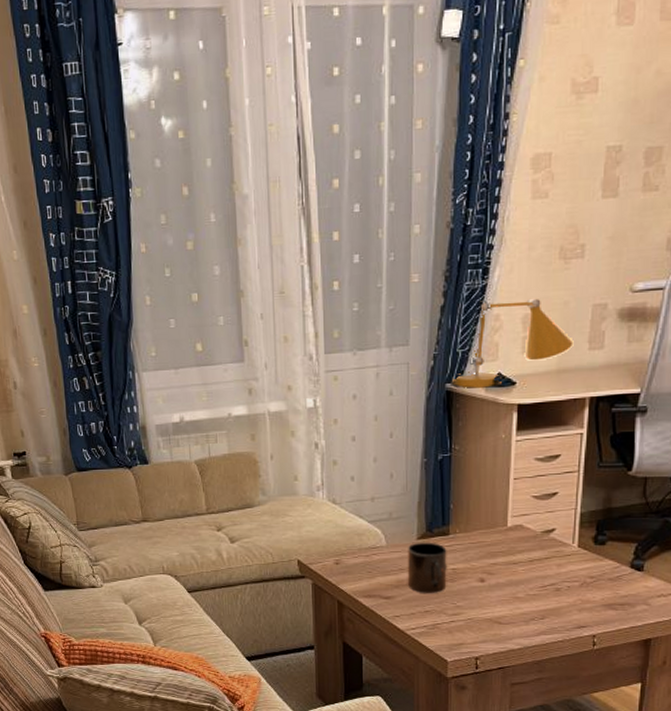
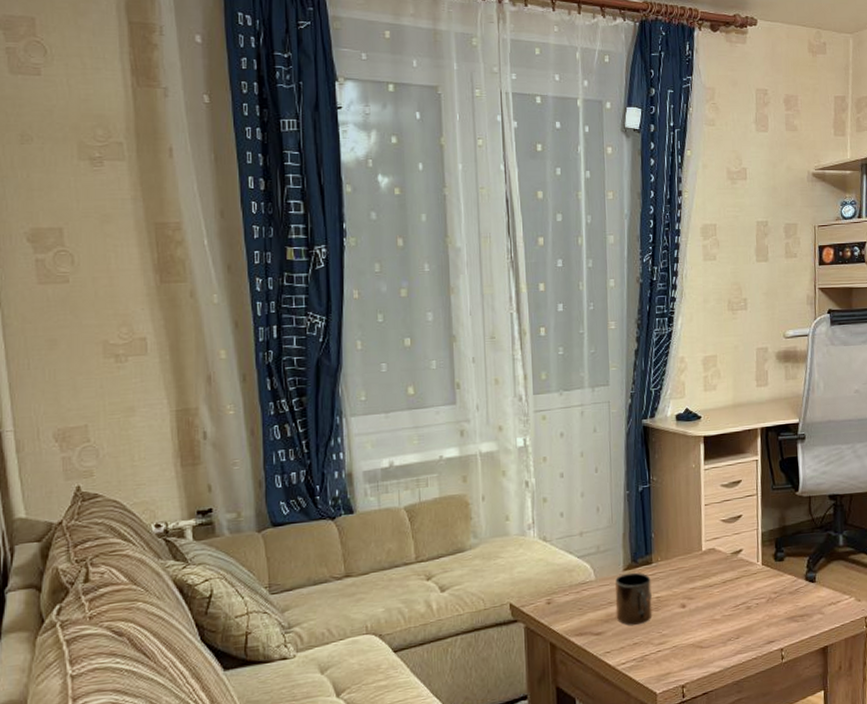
table lamp: present [451,298,574,388] -> none [647,343,744,423]

